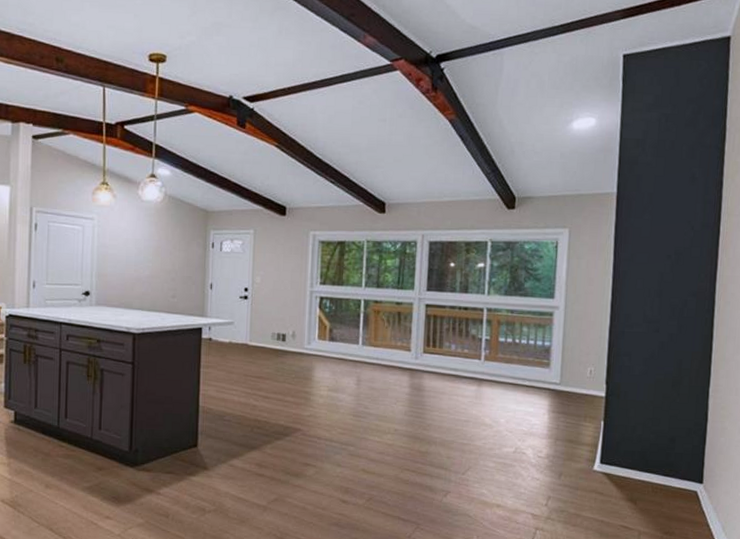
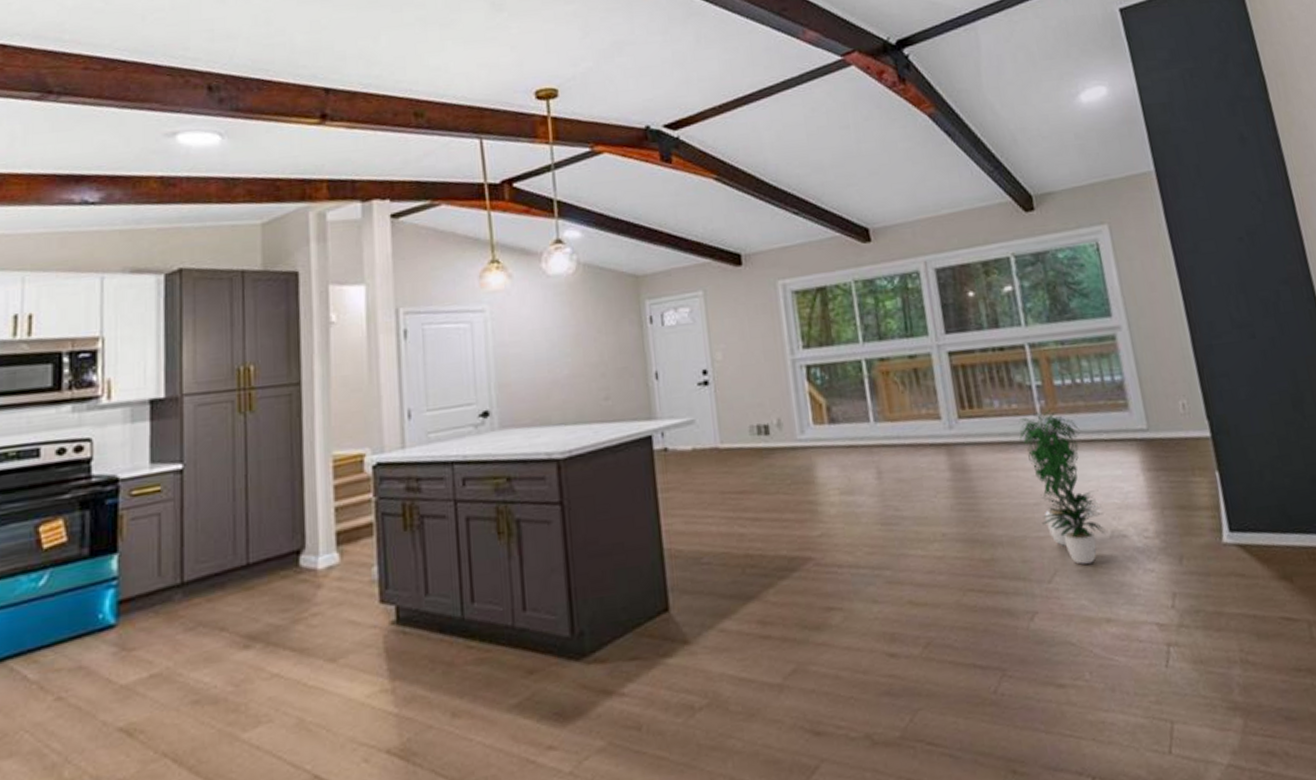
potted plant: none [465,355,513,467] -> present [1019,407,1107,565]

